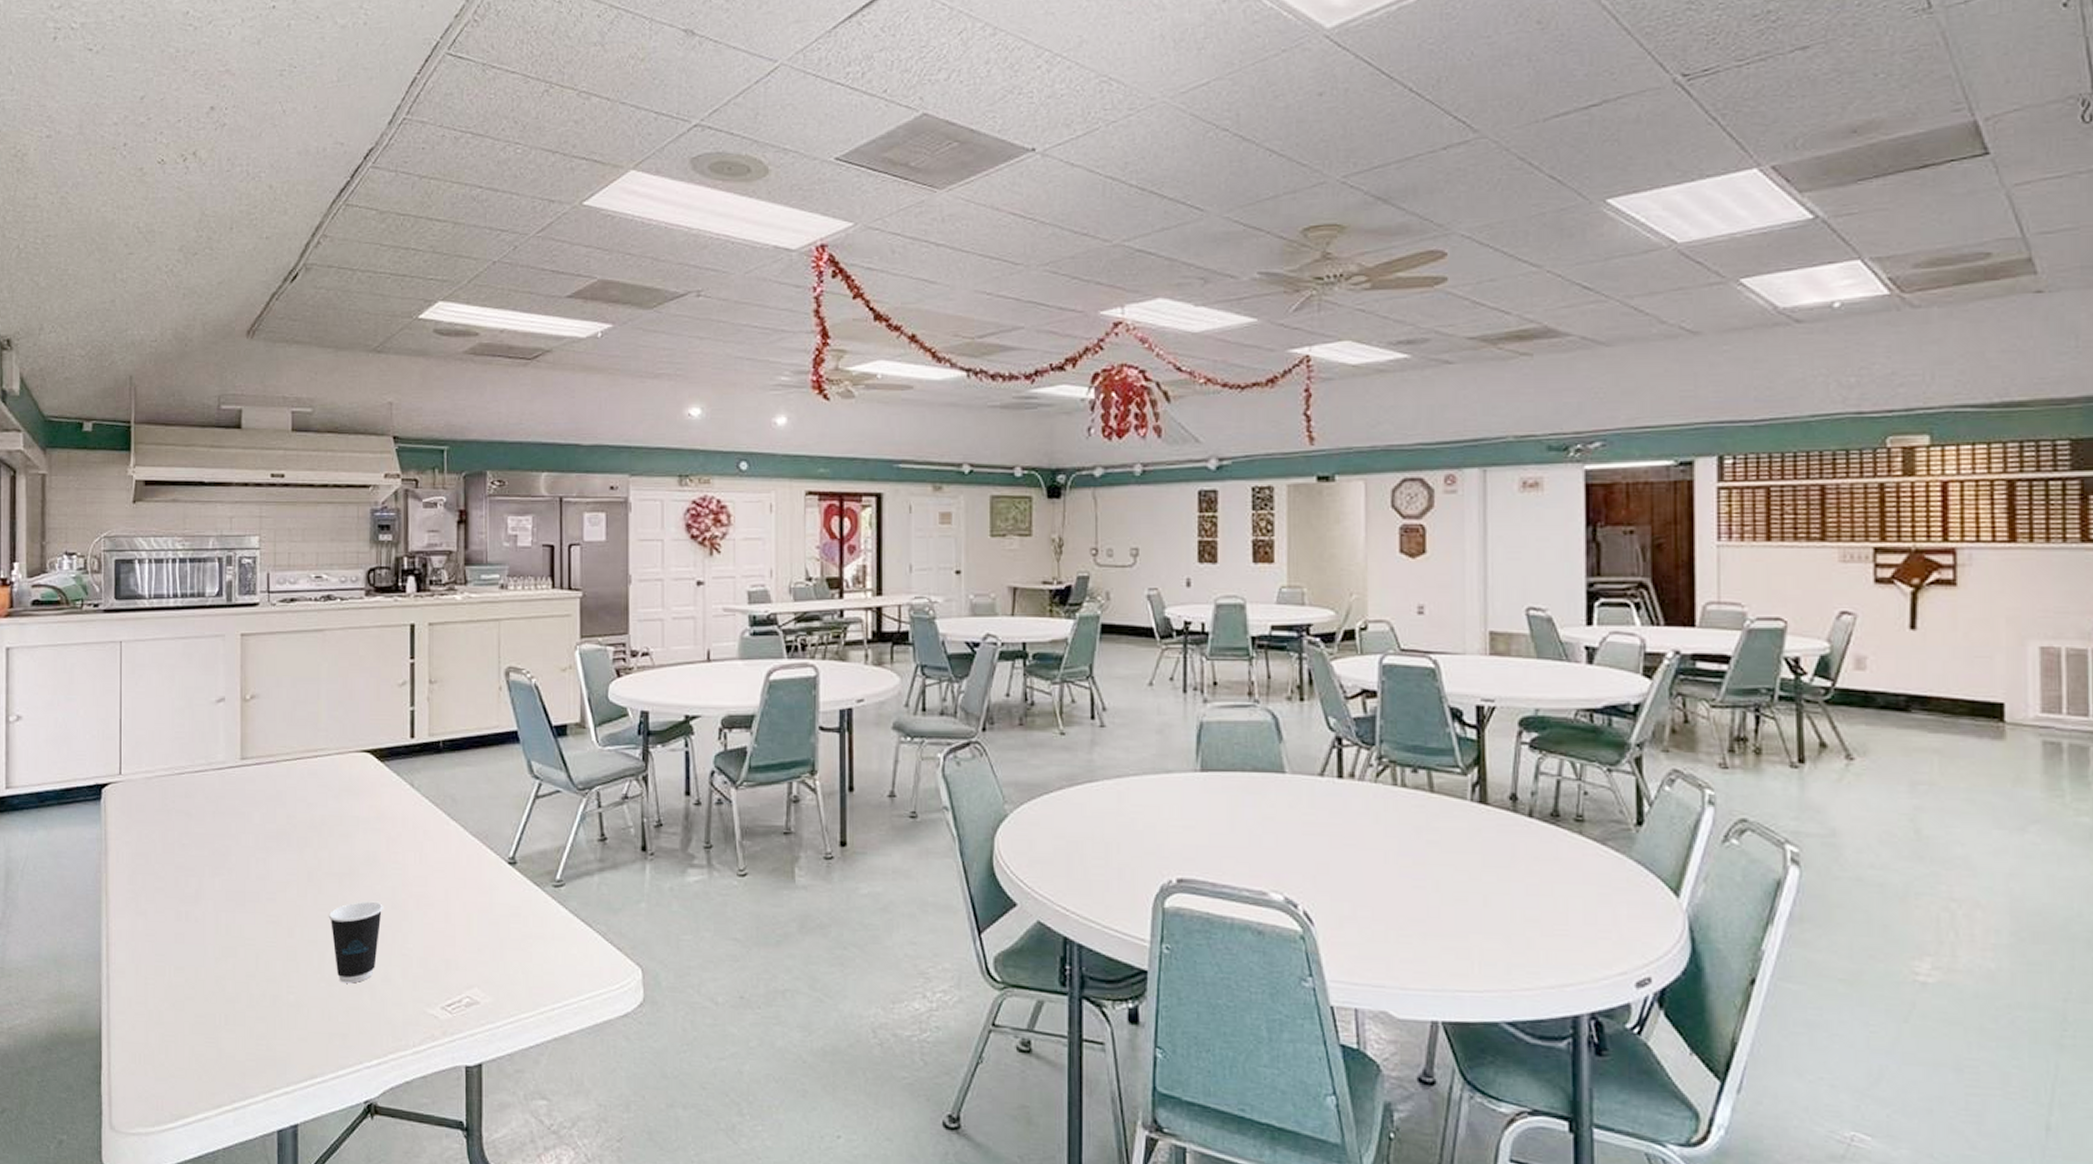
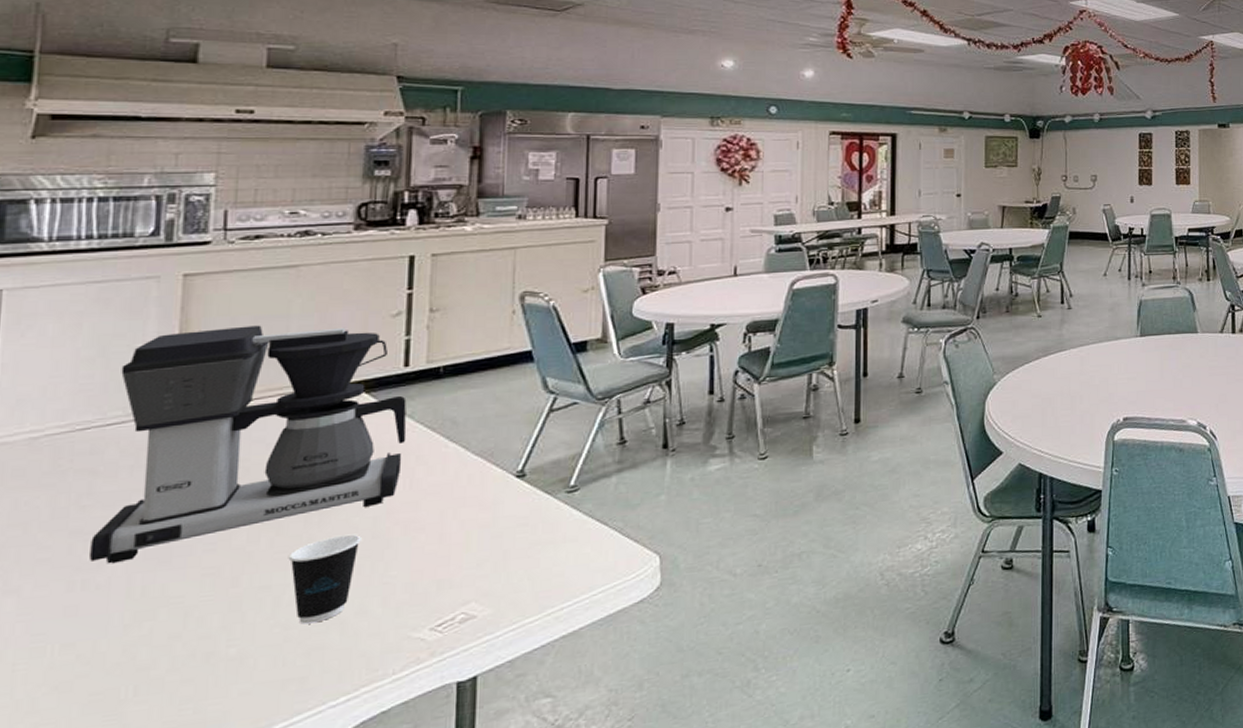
coffee maker: none [190,687,415,900] -> present [90,325,407,564]

